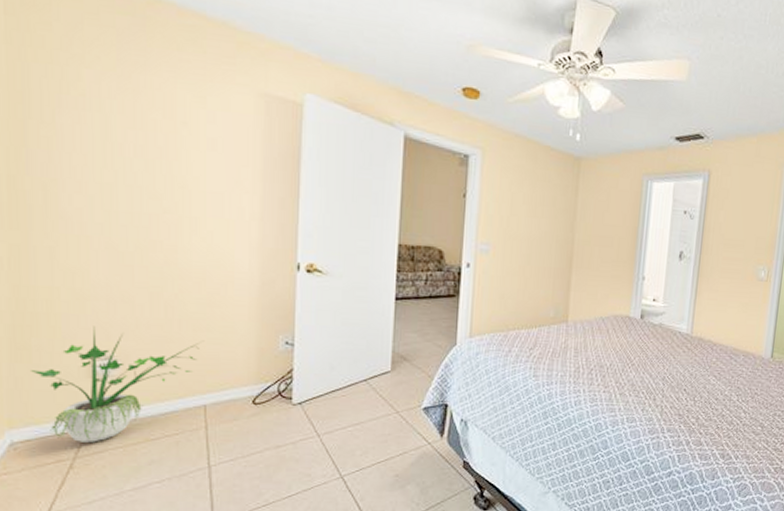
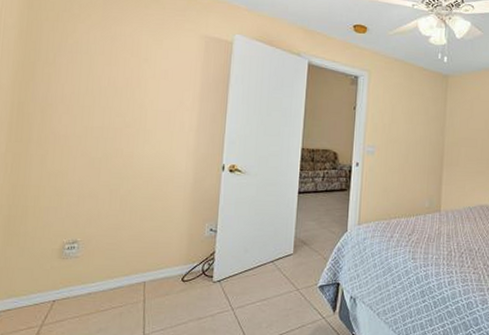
potted plant: present [31,326,199,442] -> none [17,216,144,312]

